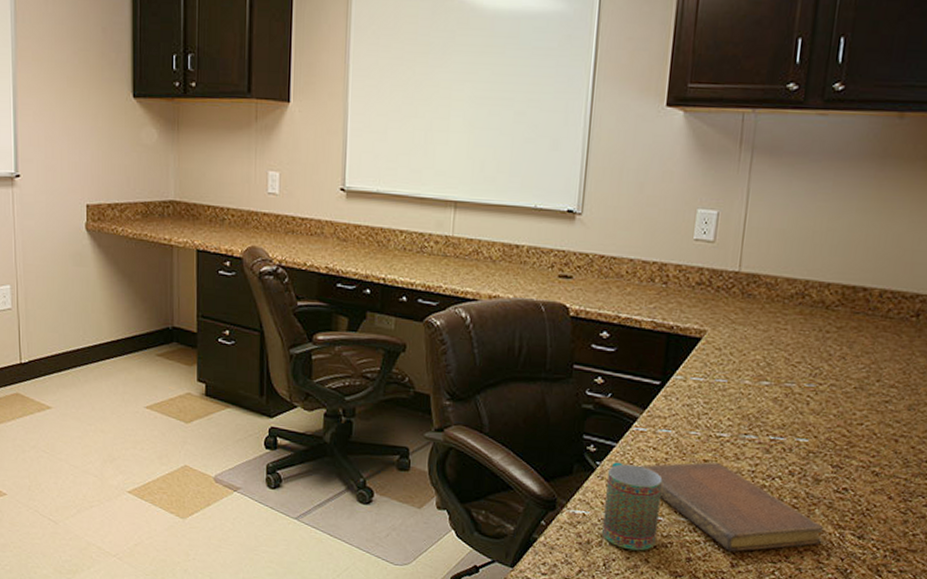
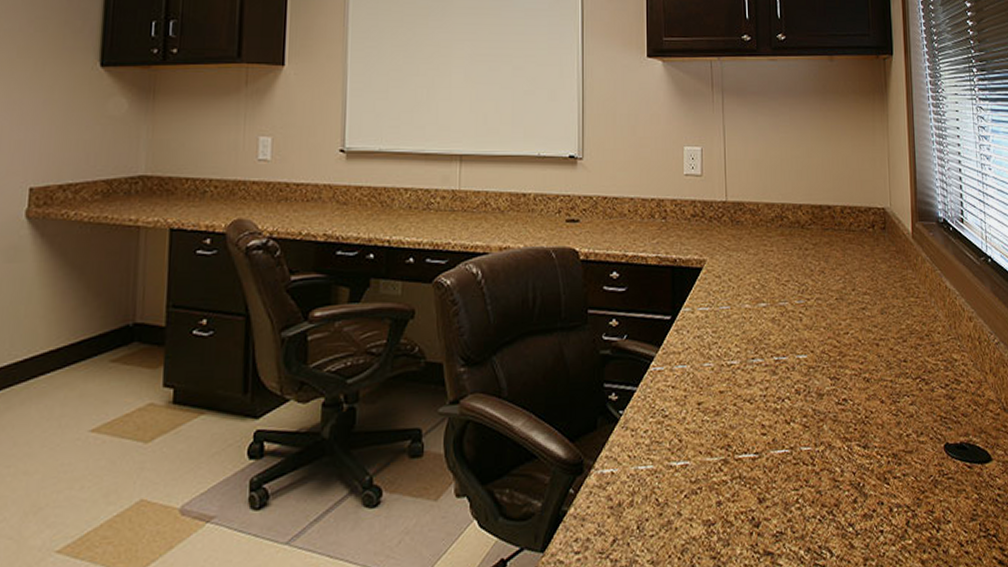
mug: present [602,462,663,551] -> none [632,407,685,505]
notebook: present [641,462,823,552] -> none [663,393,833,486]

